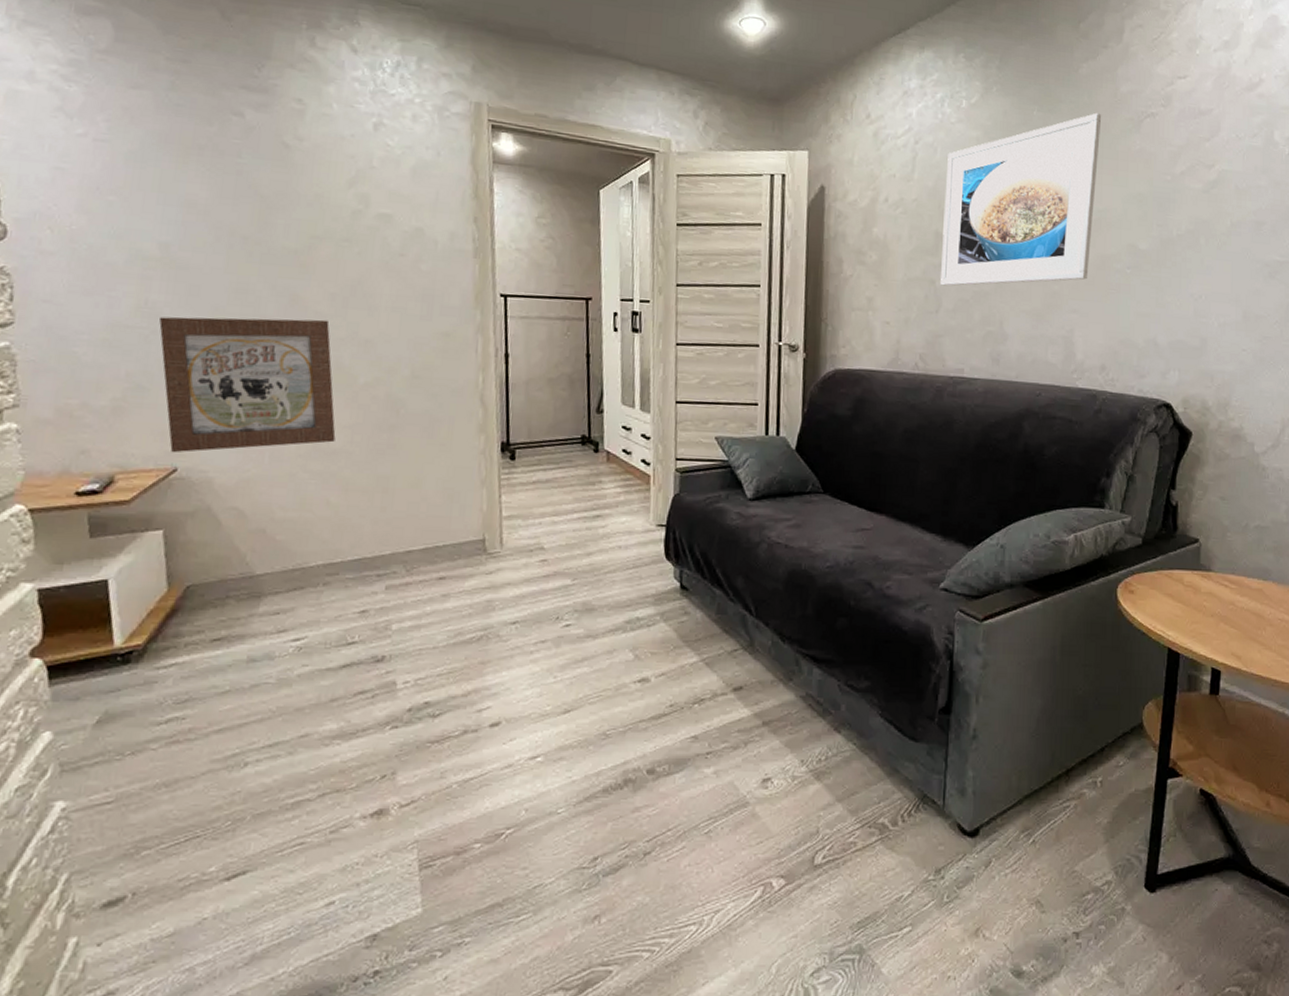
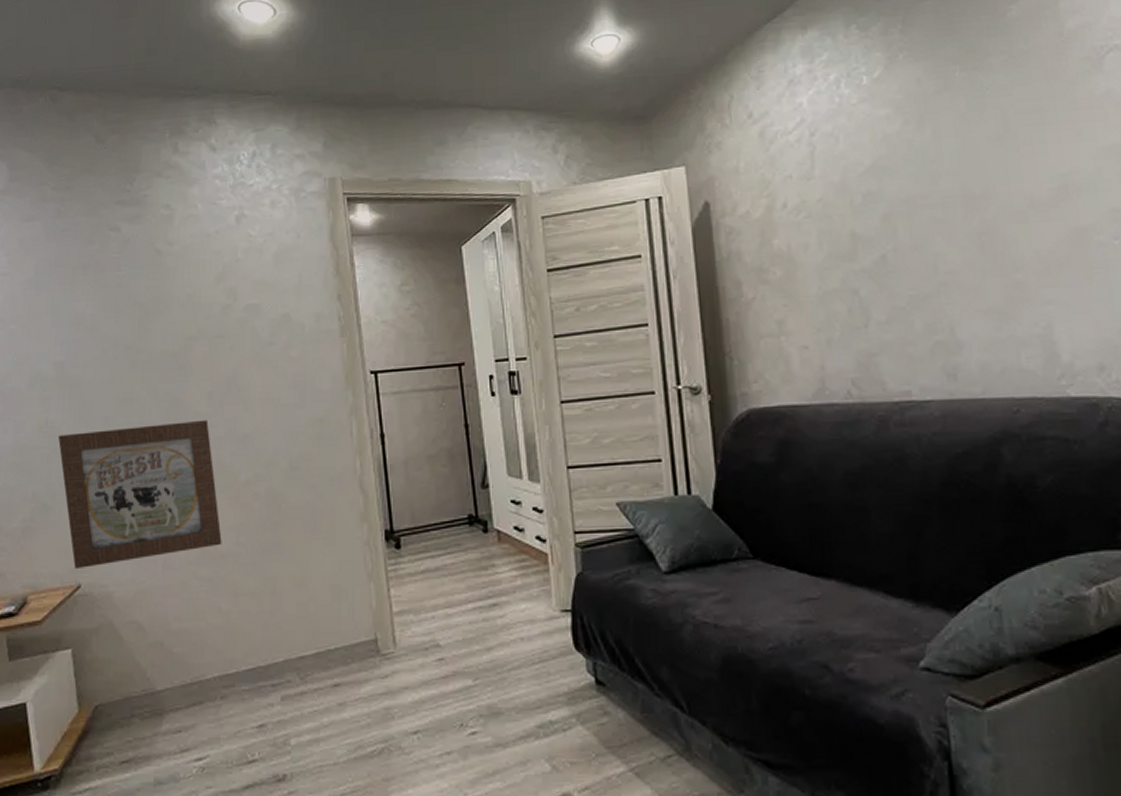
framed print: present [939,112,1102,286] -> none [853,58,1061,295]

